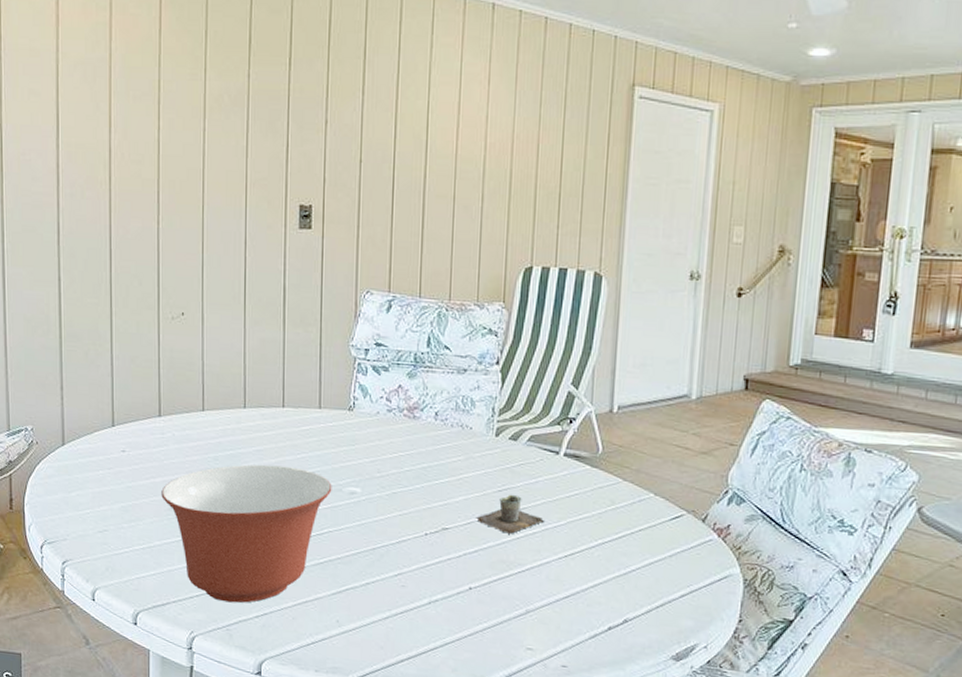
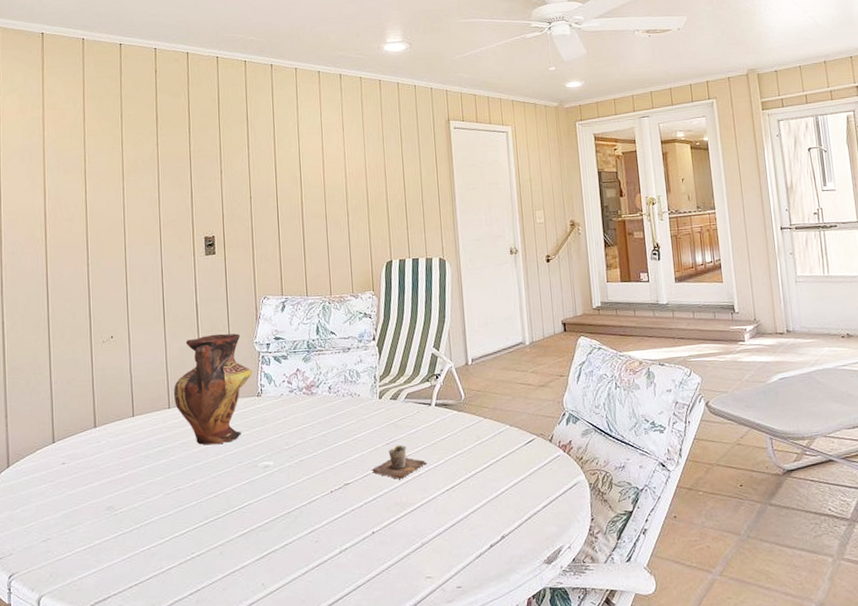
mixing bowl: present [161,464,332,603] -> none [99,452,249,586]
vase: none [250,328,345,459] -> present [173,333,253,445]

